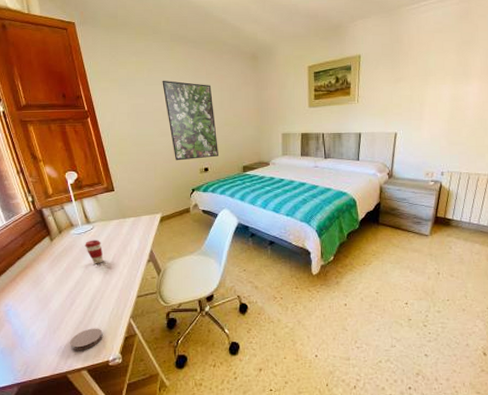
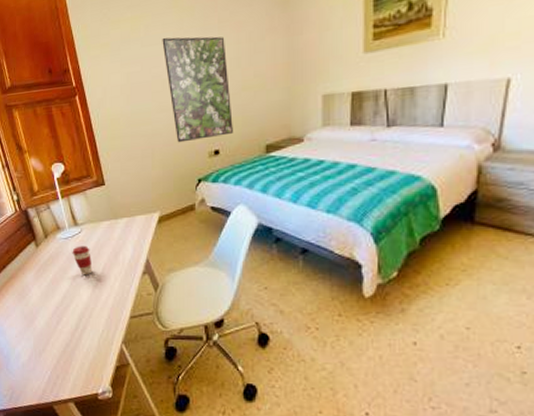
coaster: present [69,328,103,350] -> none [55,352,91,378]

